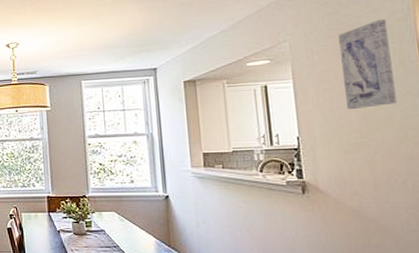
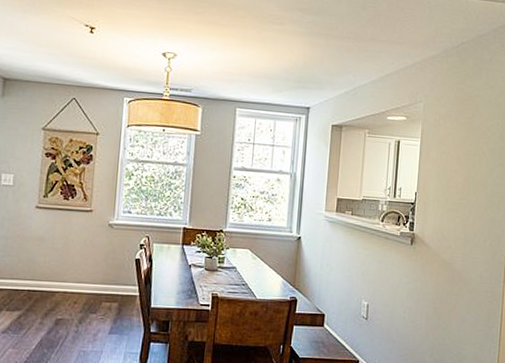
wall art: present [338,18,397,110] -> none [456,95,497,174]

